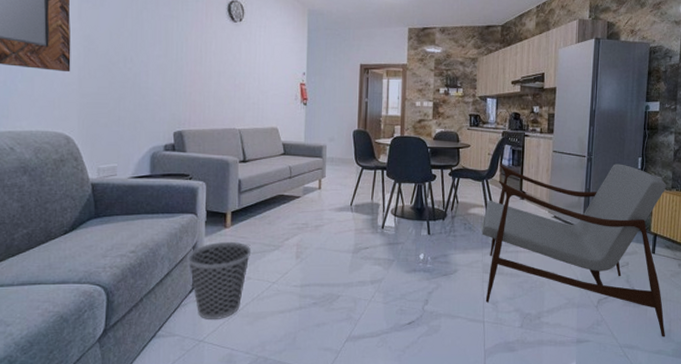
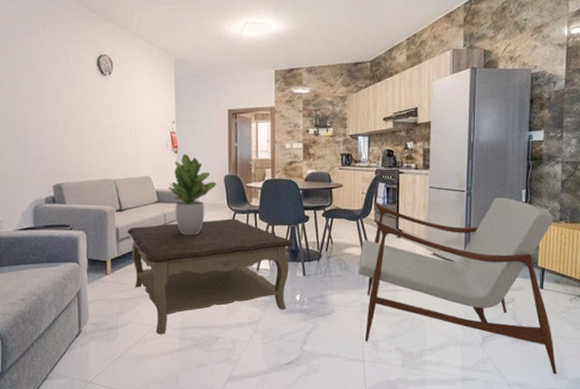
wastebasket: present [187,242,252,319] -> none [72,288,132,362]
coffee table: none [250,174,419,291] -> present [127,218,293,334]
potted plant: none [296,106,346,189] -> present [169,153,218,235]

